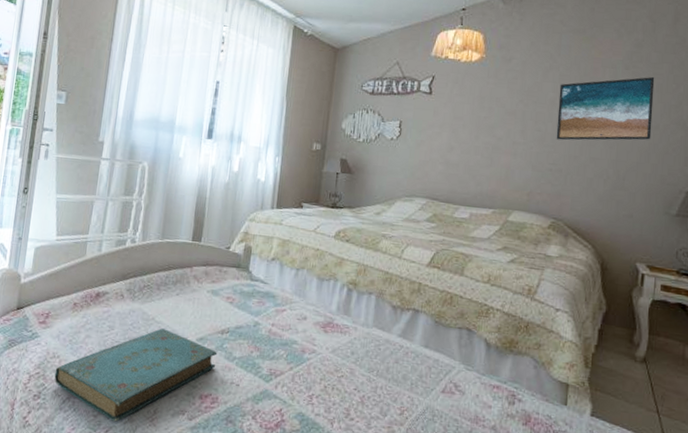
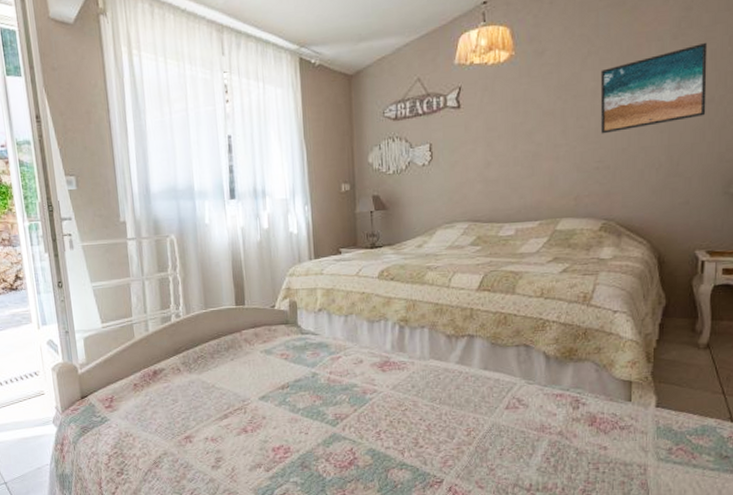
book: present [54,328,218,422] -> none [131,393,282,484]

